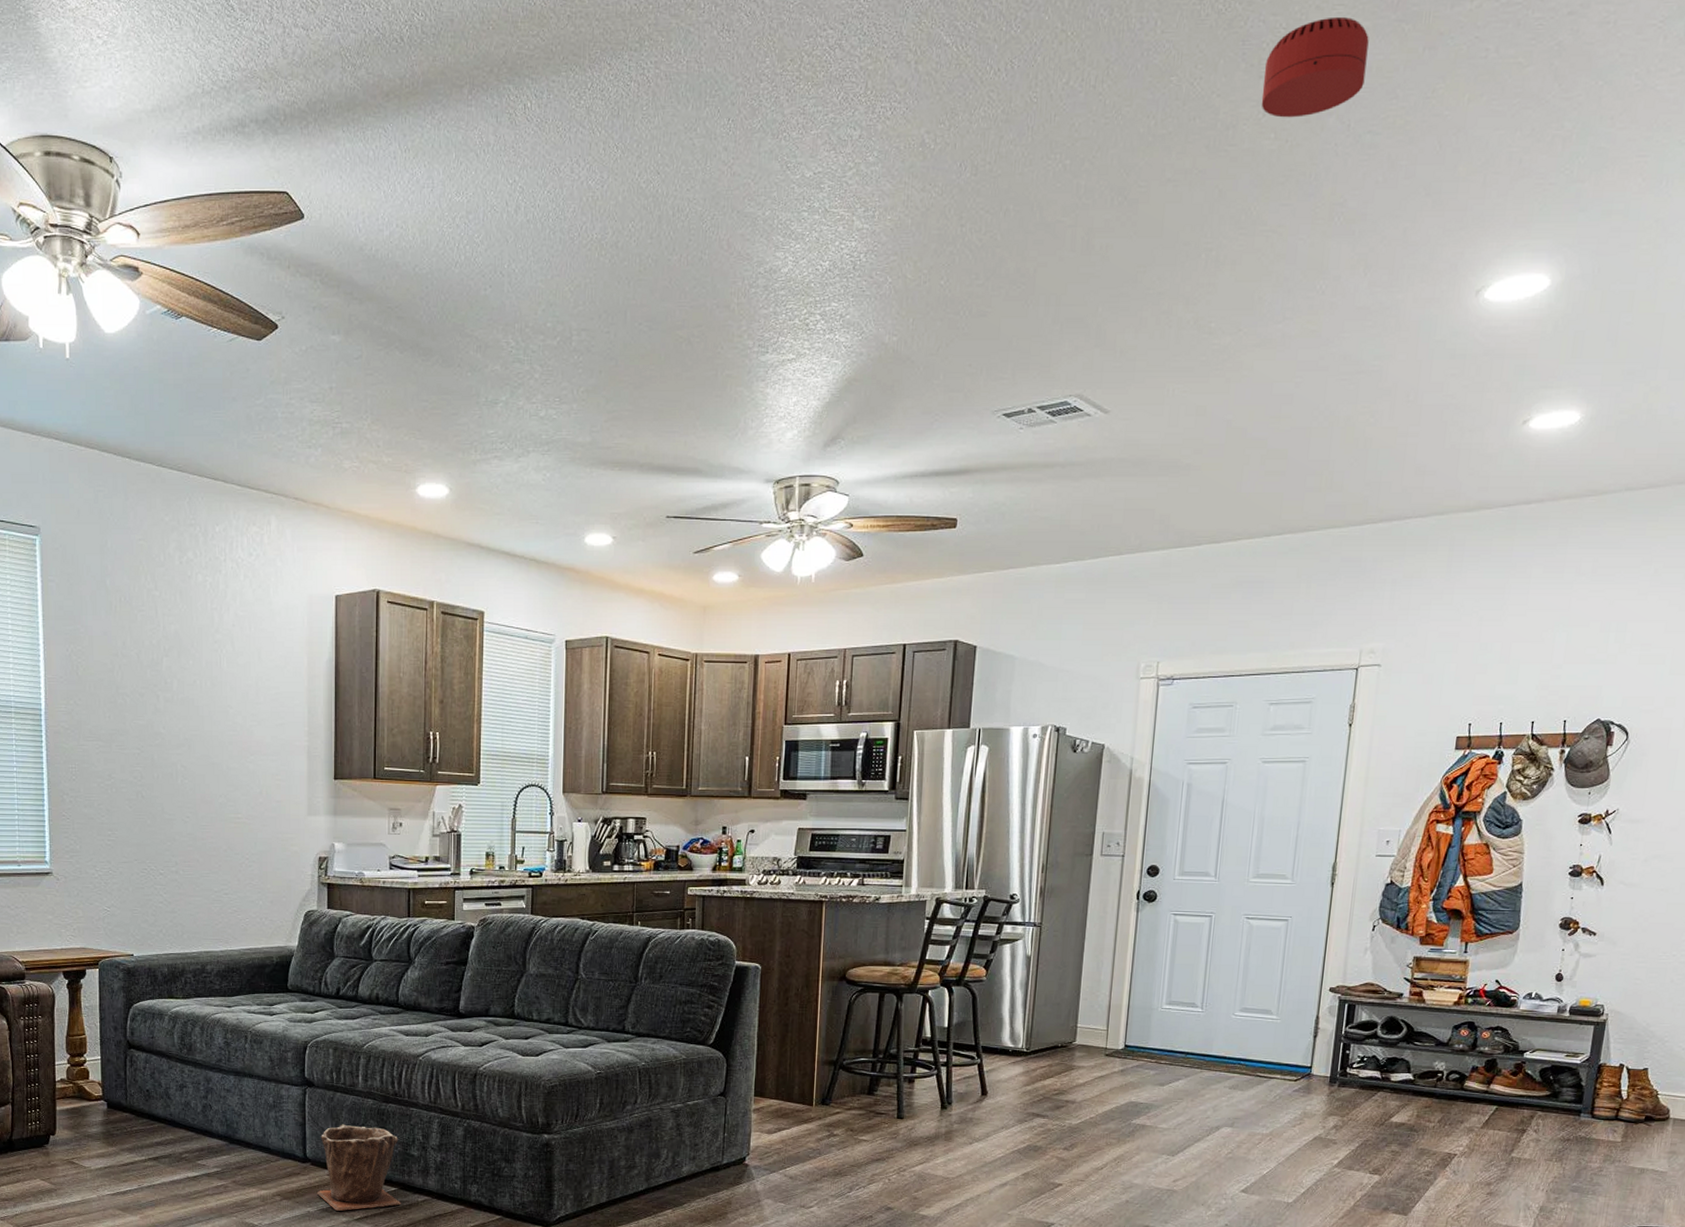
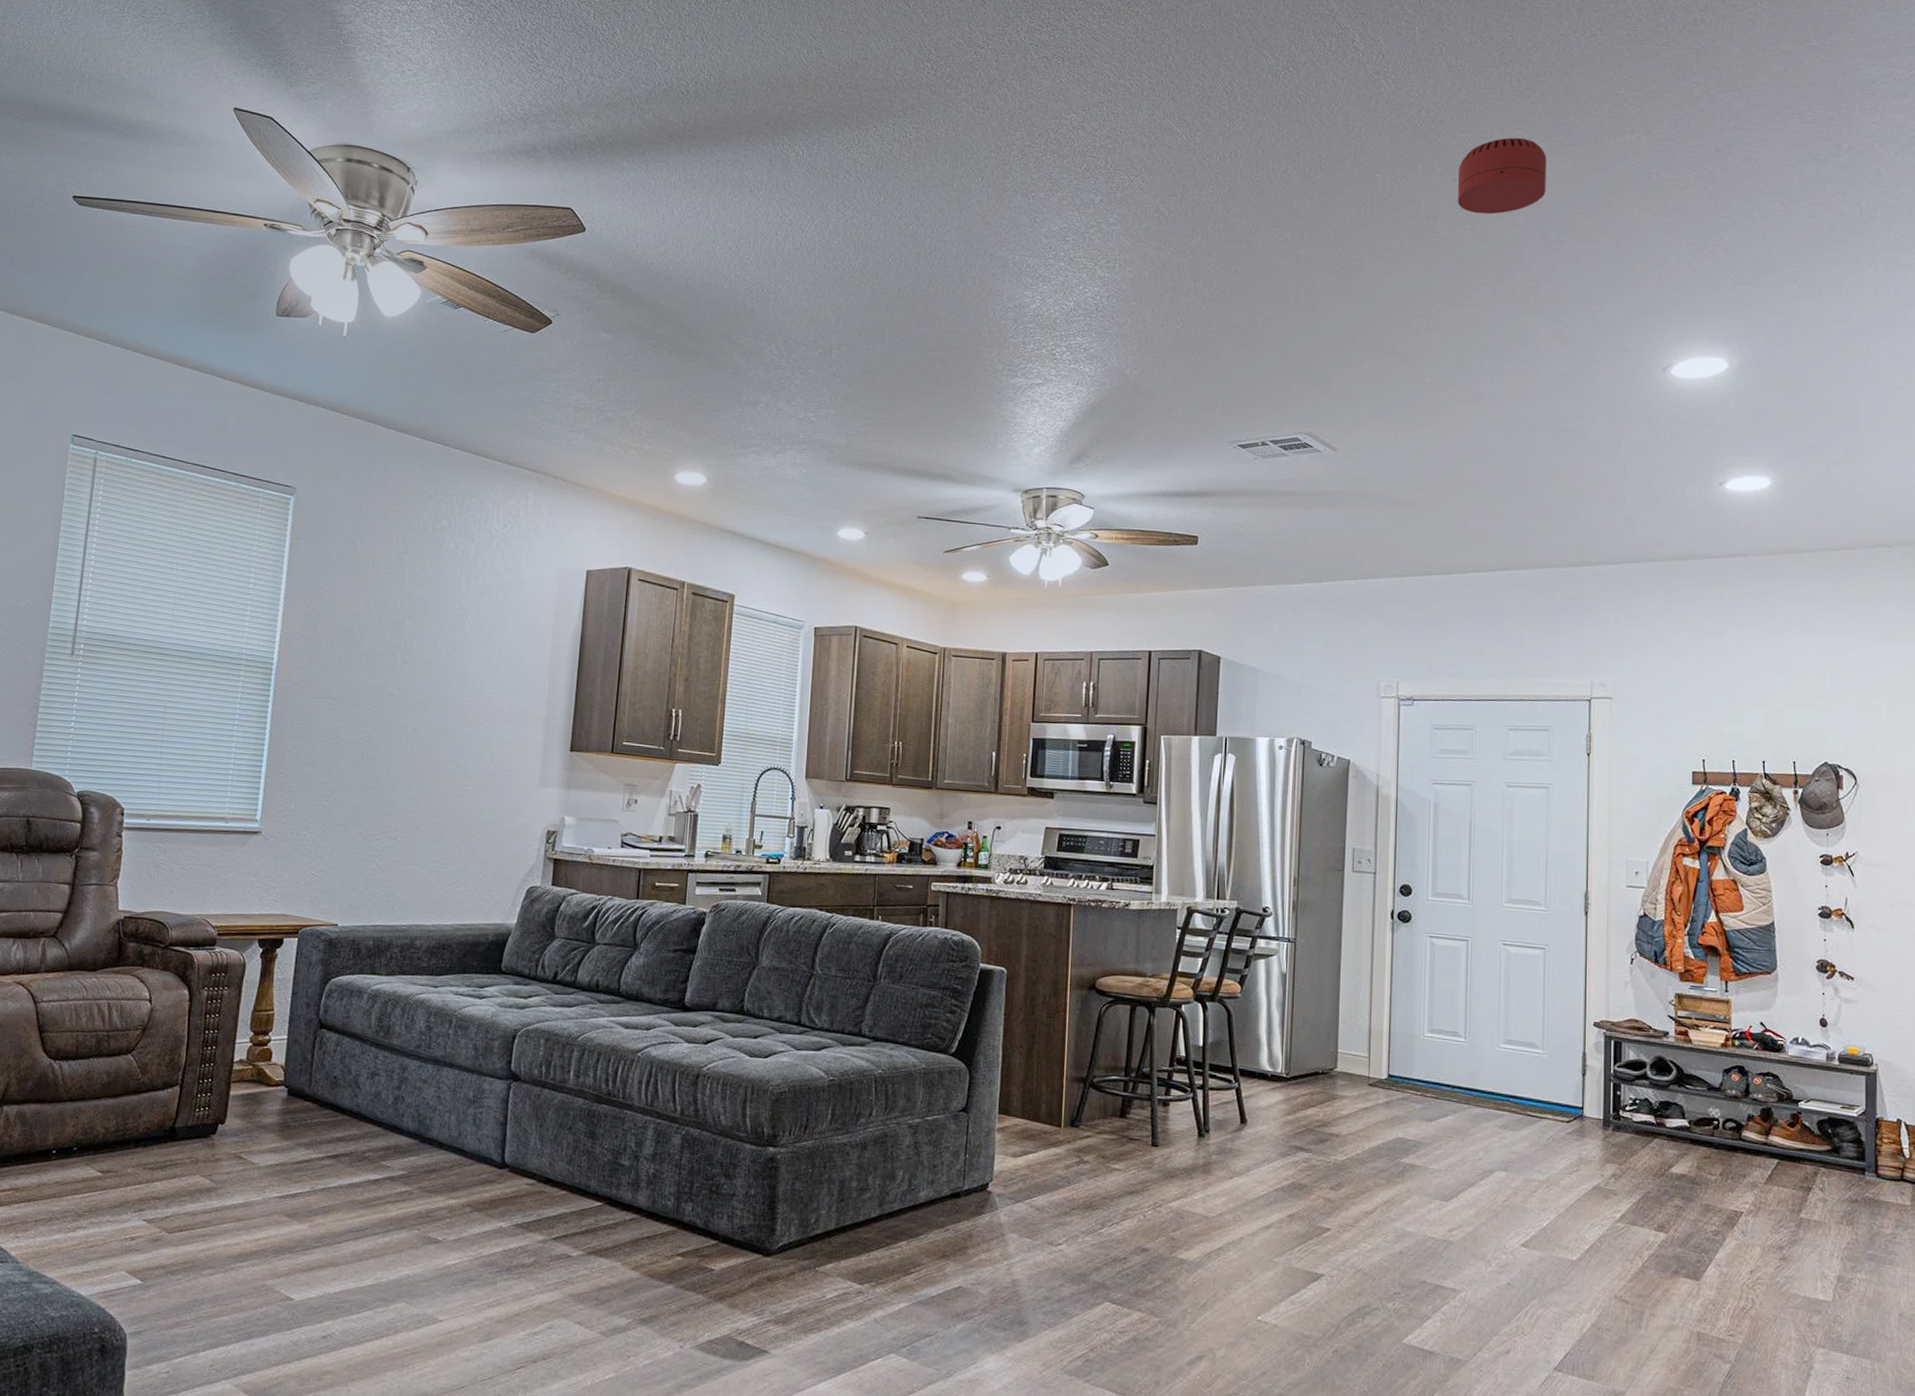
plant pot: present [316,1124,402,1211] -> none [512,1125,609,1228]

